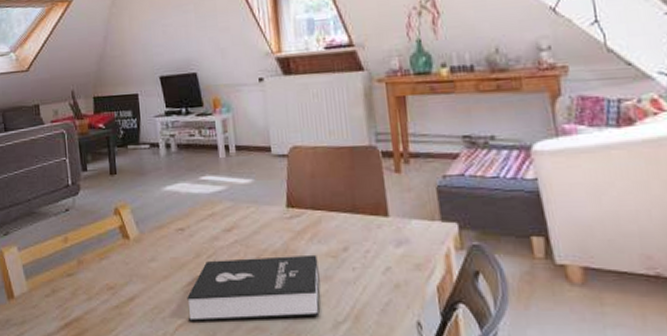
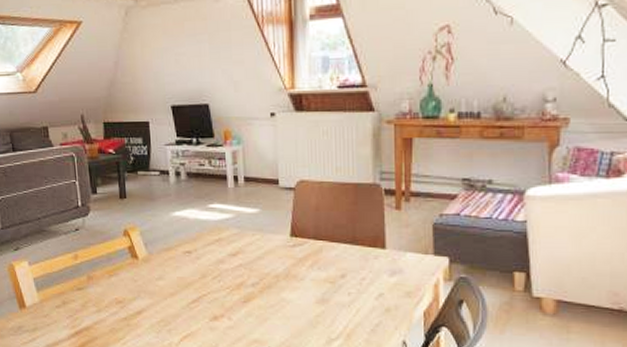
booklet: present [187,254,320,322] -> none [192,279,317,335]

